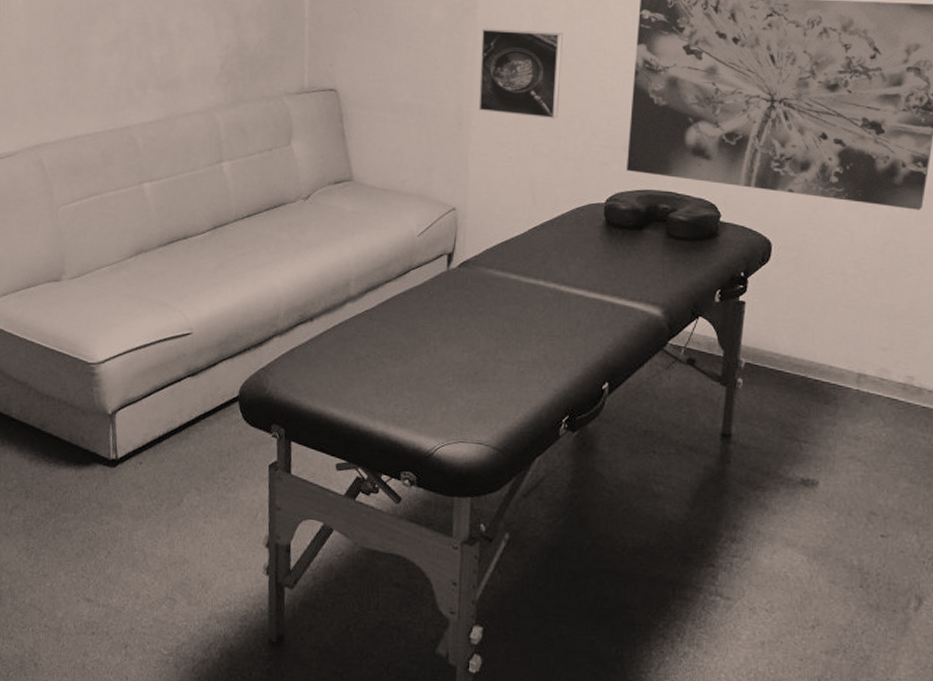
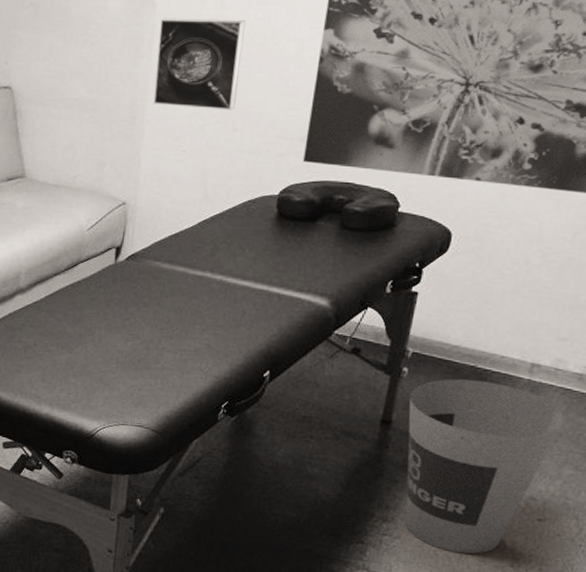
trash can: none [746,389,894,575] -> present [405,379,564,555]

